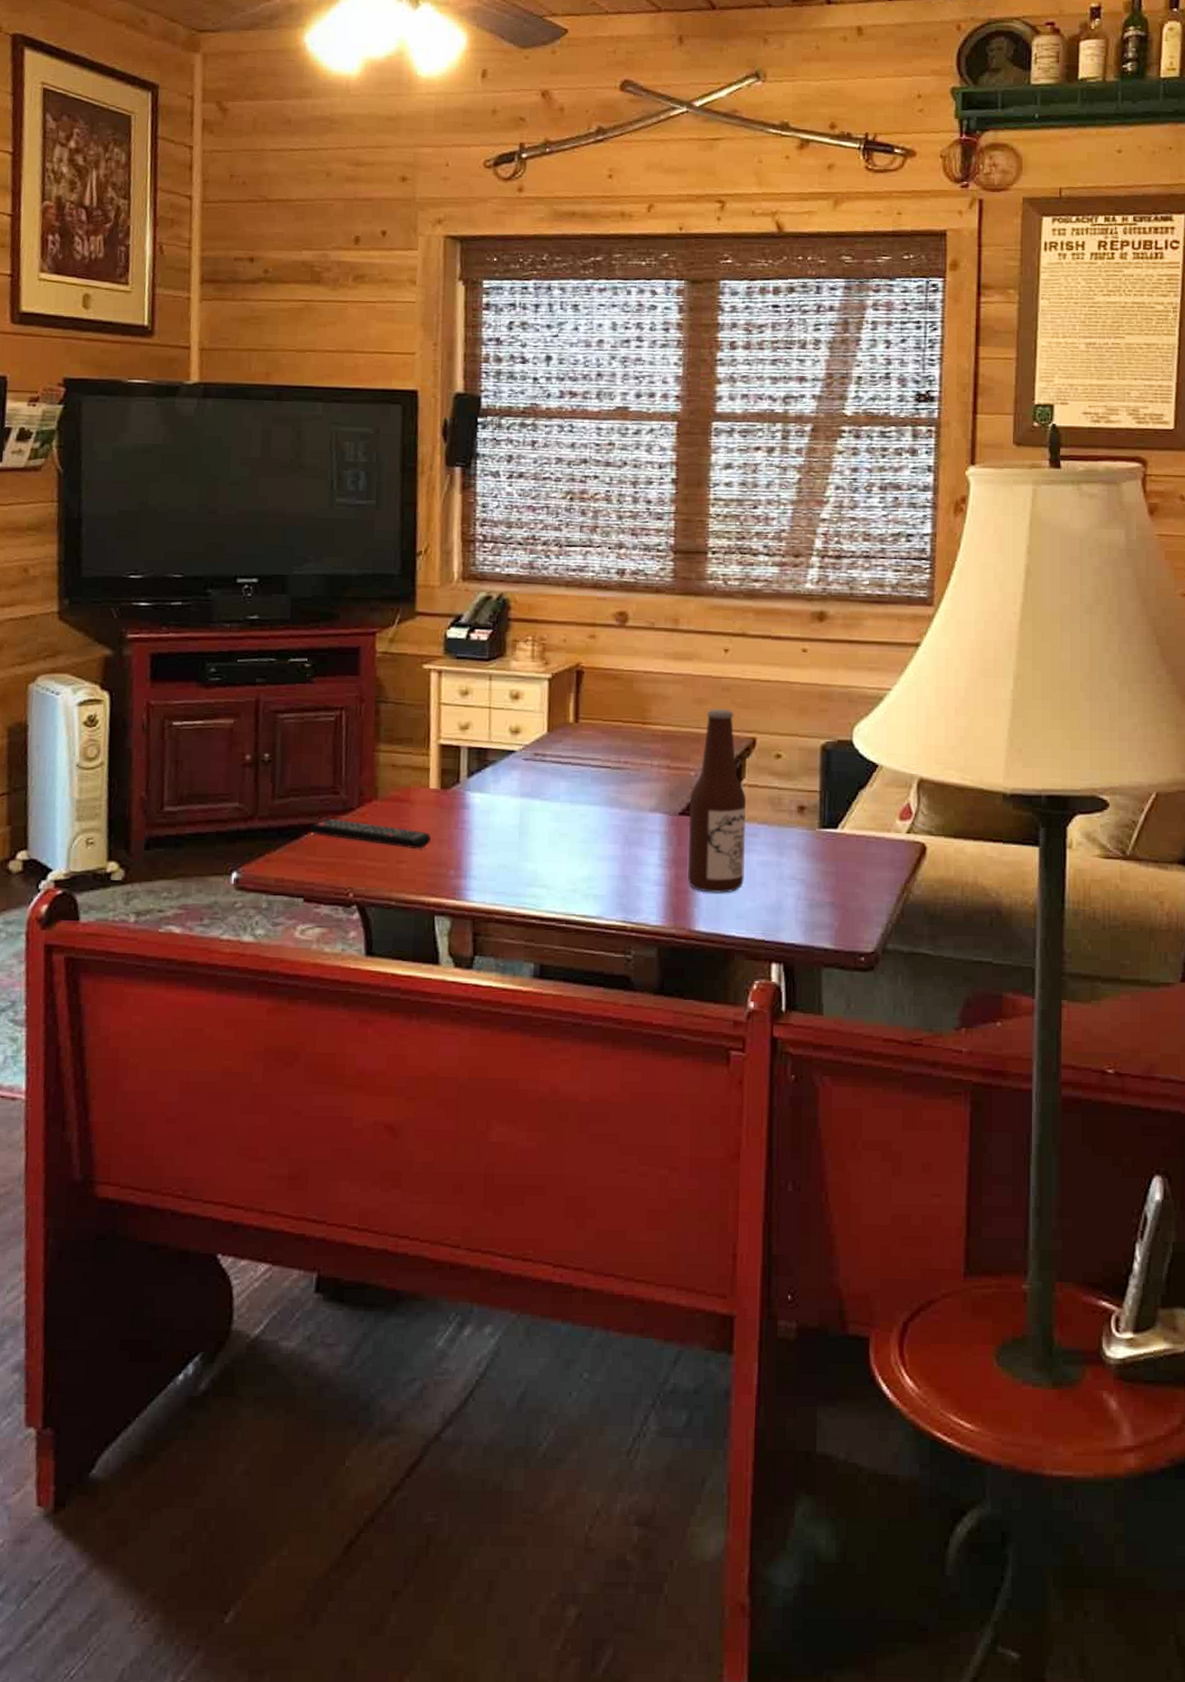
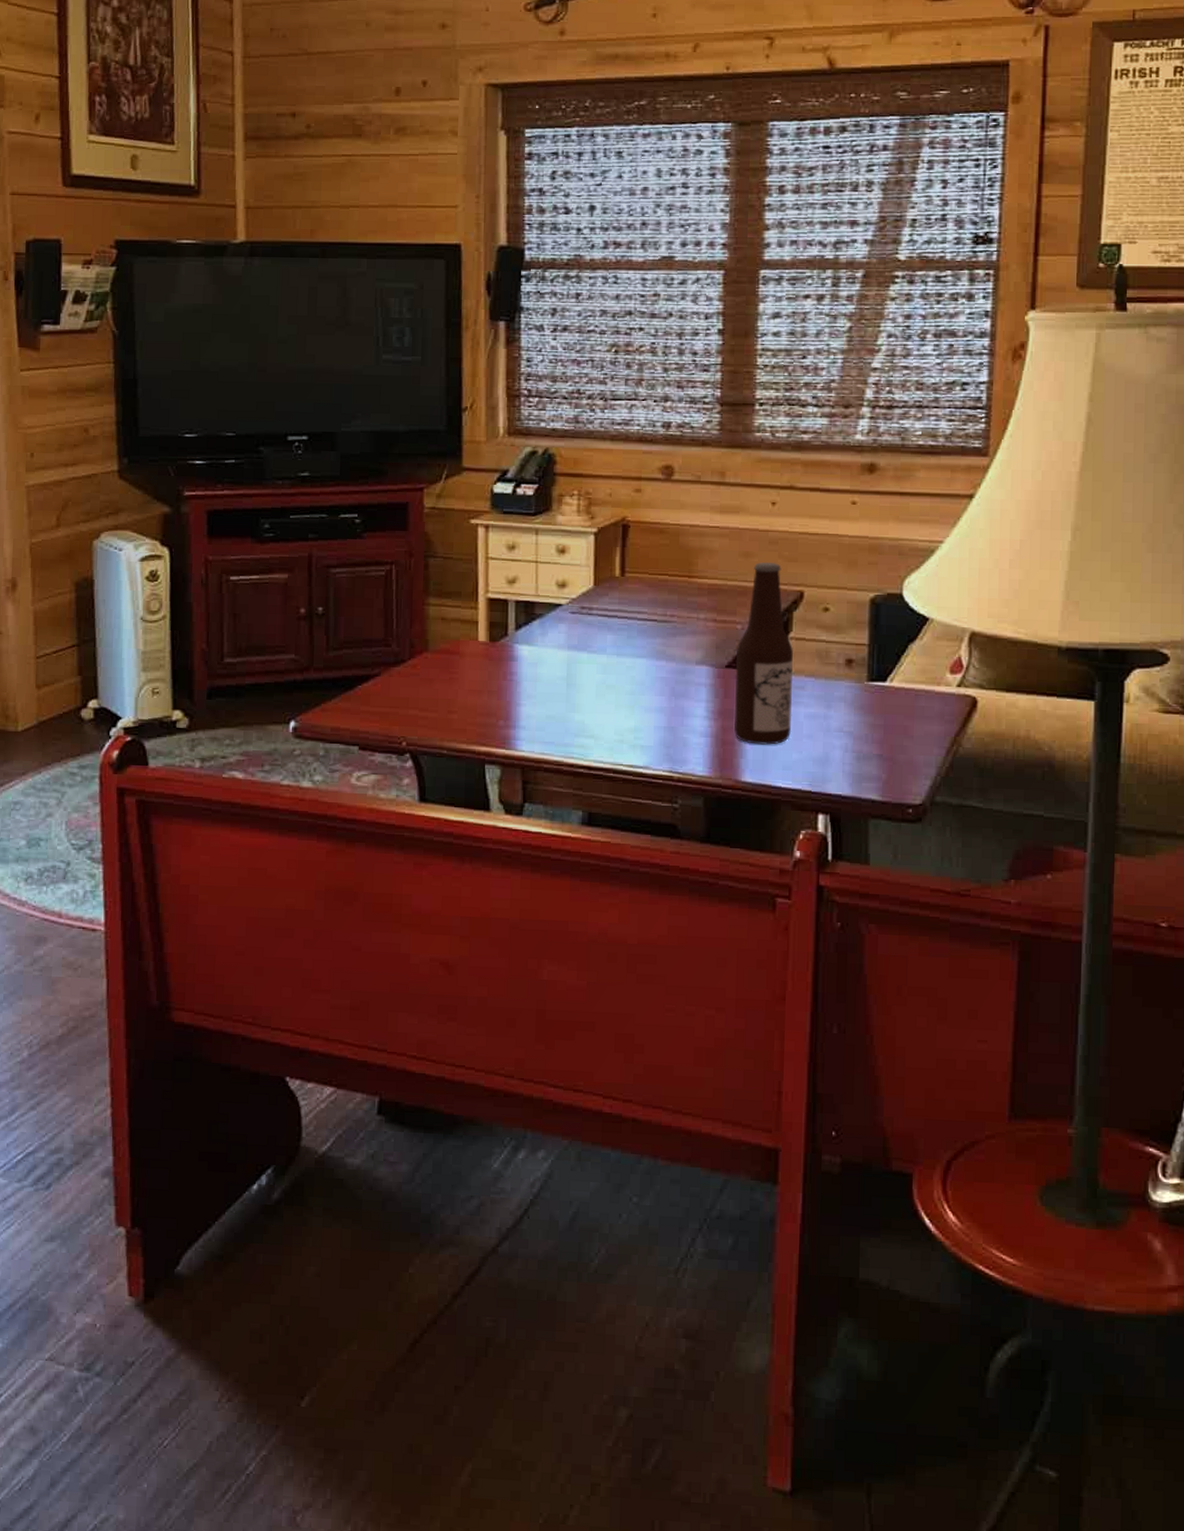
remote control: present [309,818,431,850] -> none [362,670,480,701]

